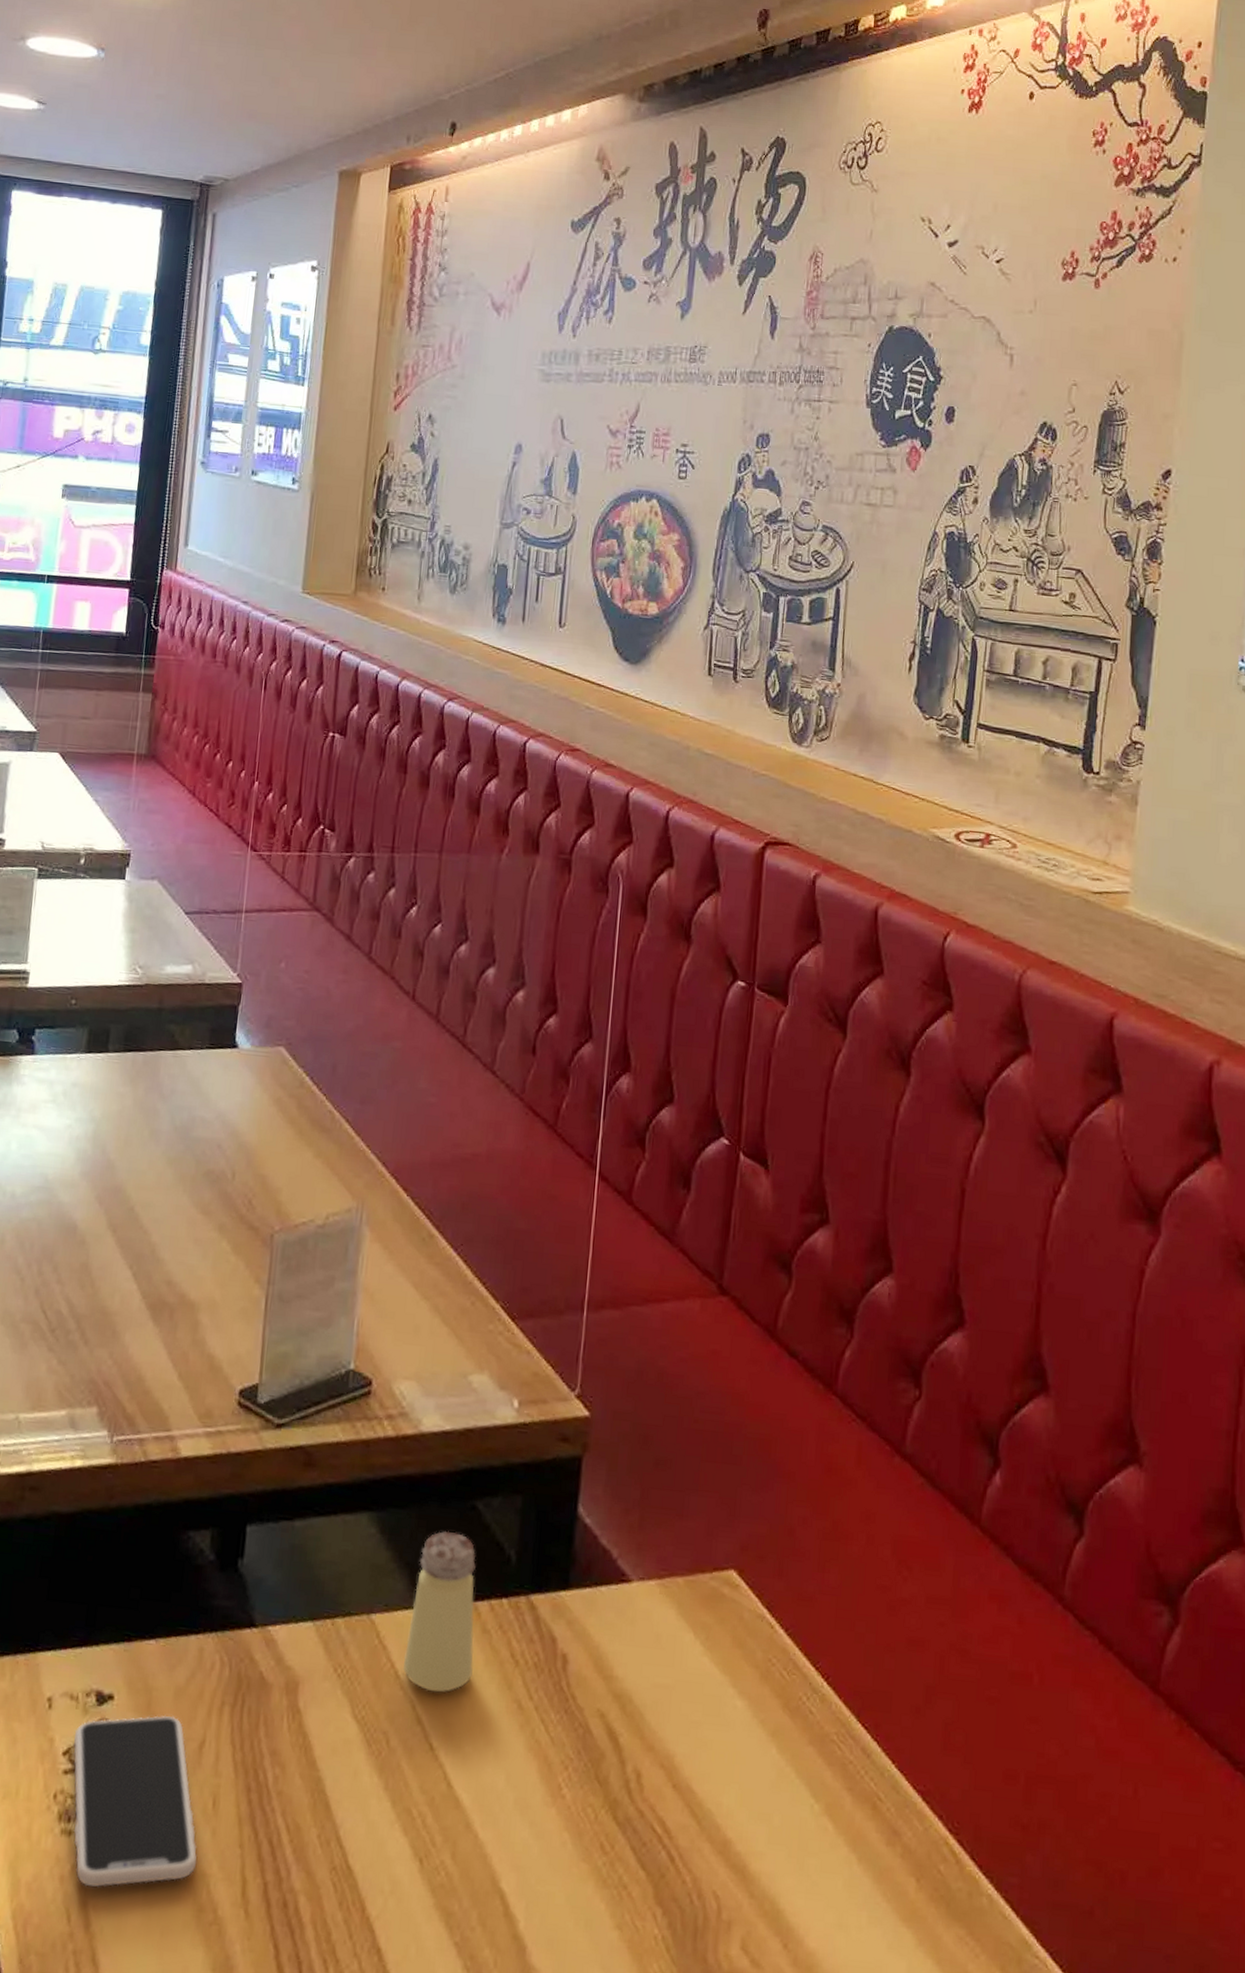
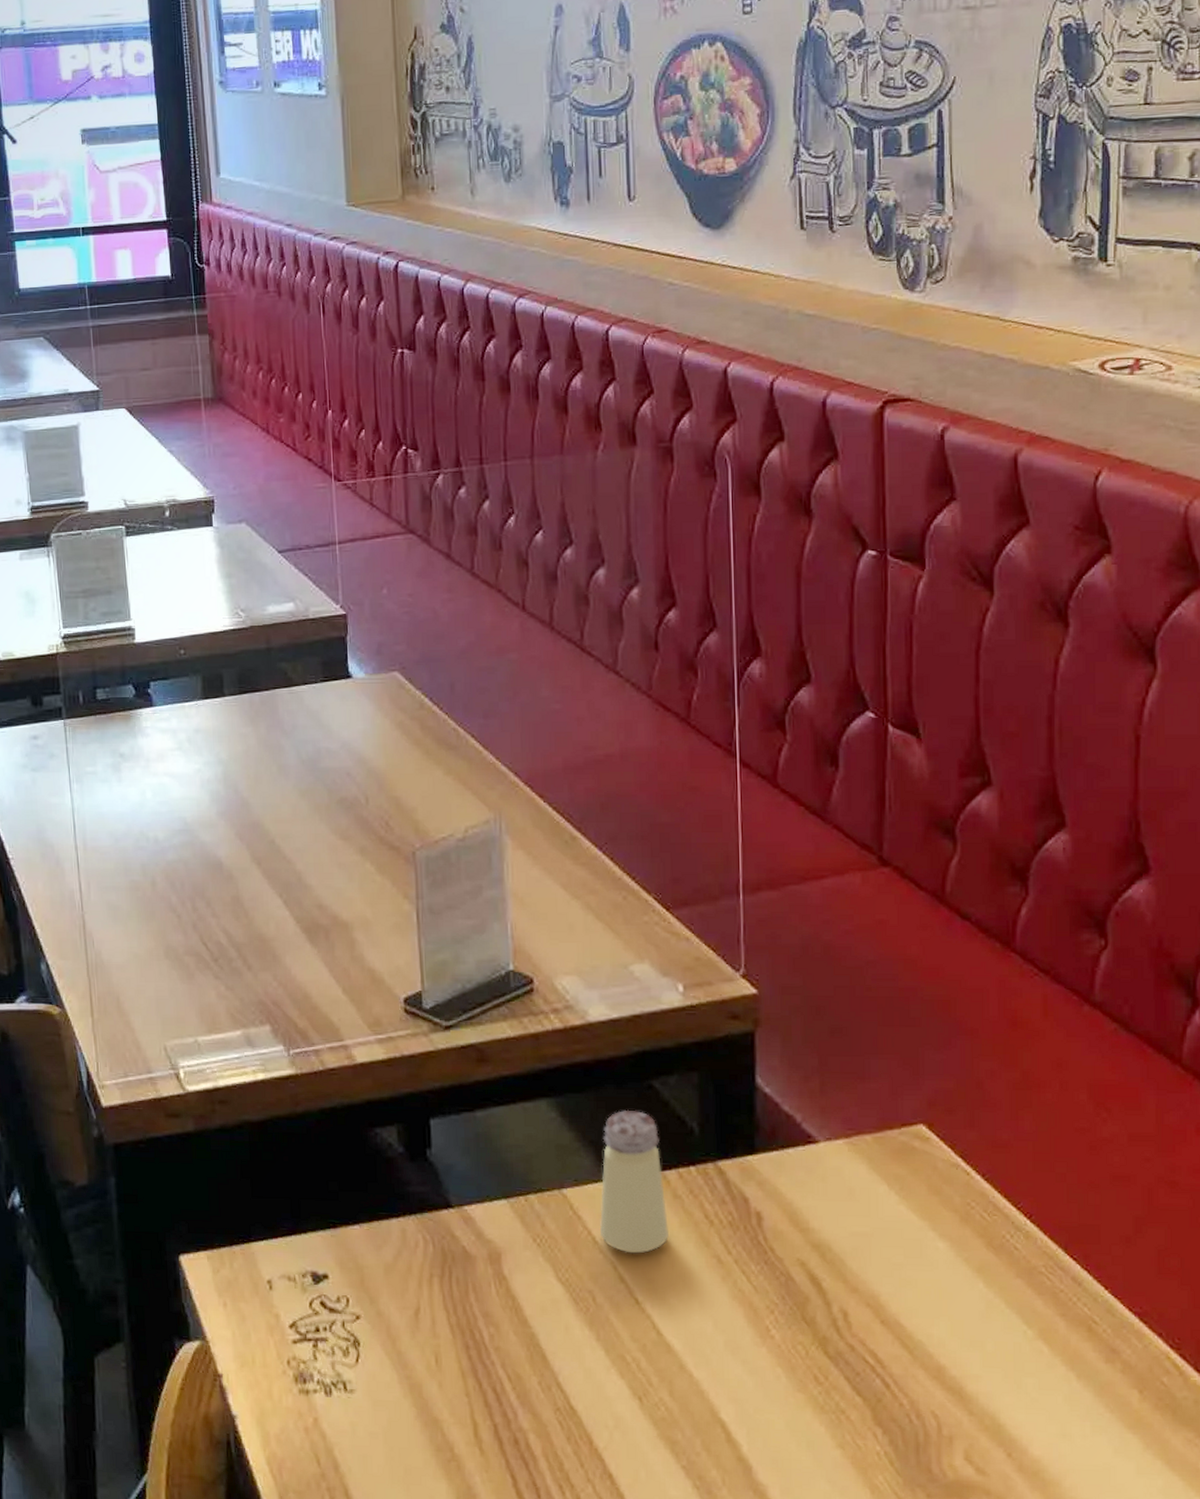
smartphone: present [73,1715,197,1888] -> none [297,1288,429,1436]

